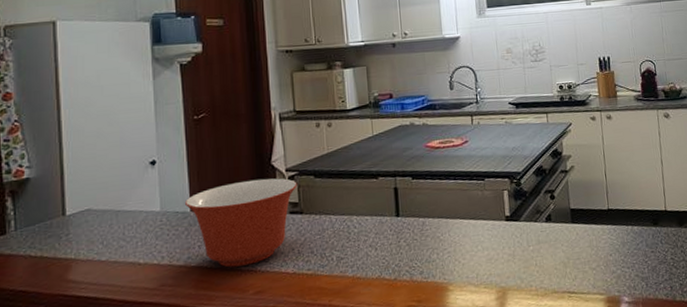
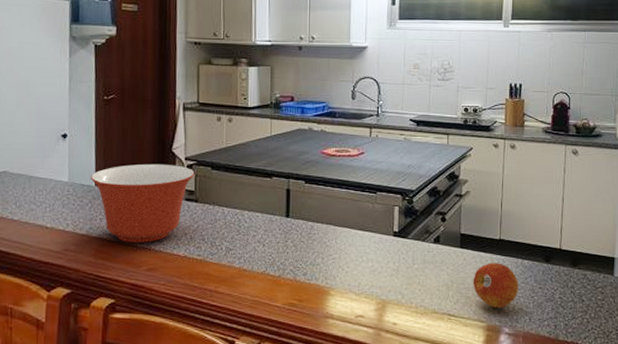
fruit: none [587,232,633,279] -> present [473,263,518,308]

